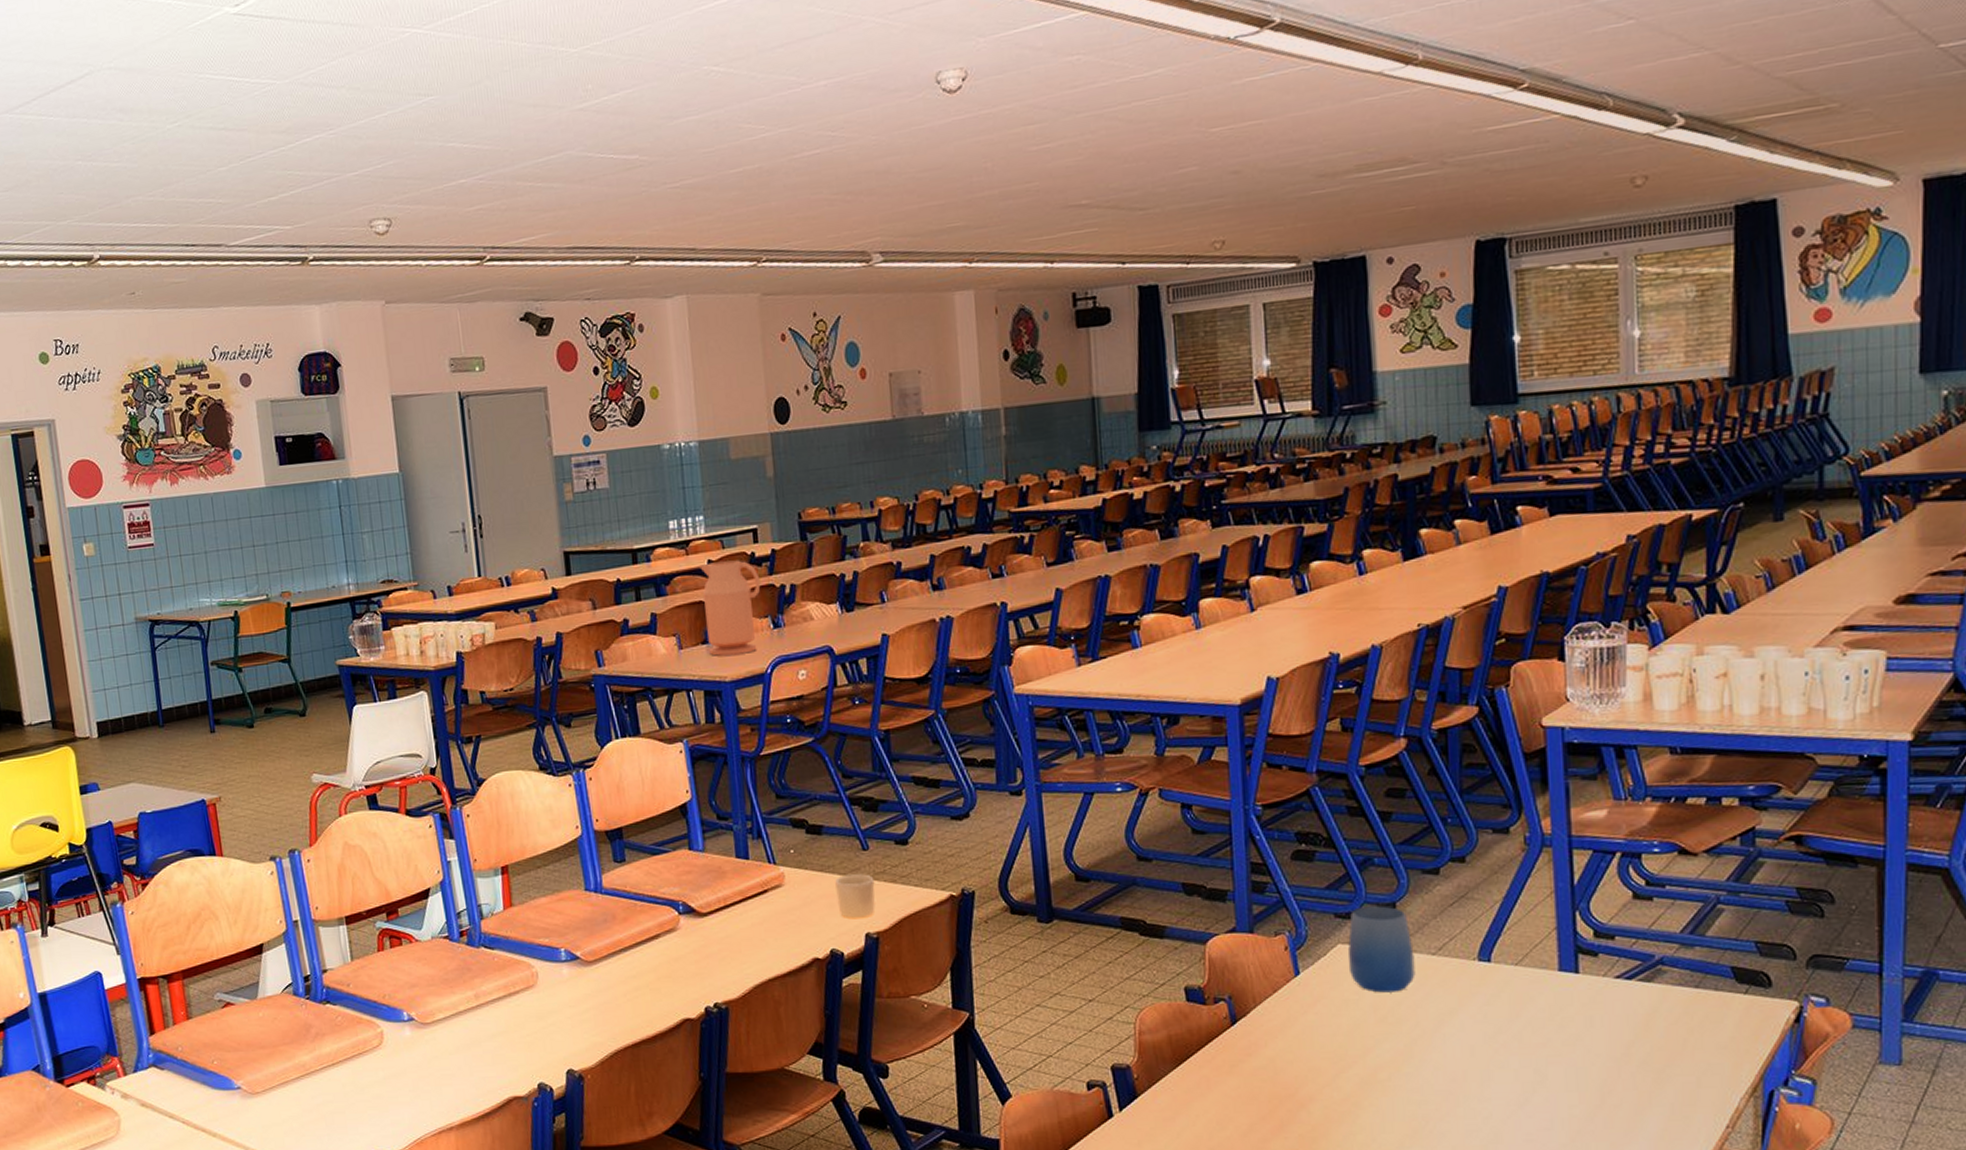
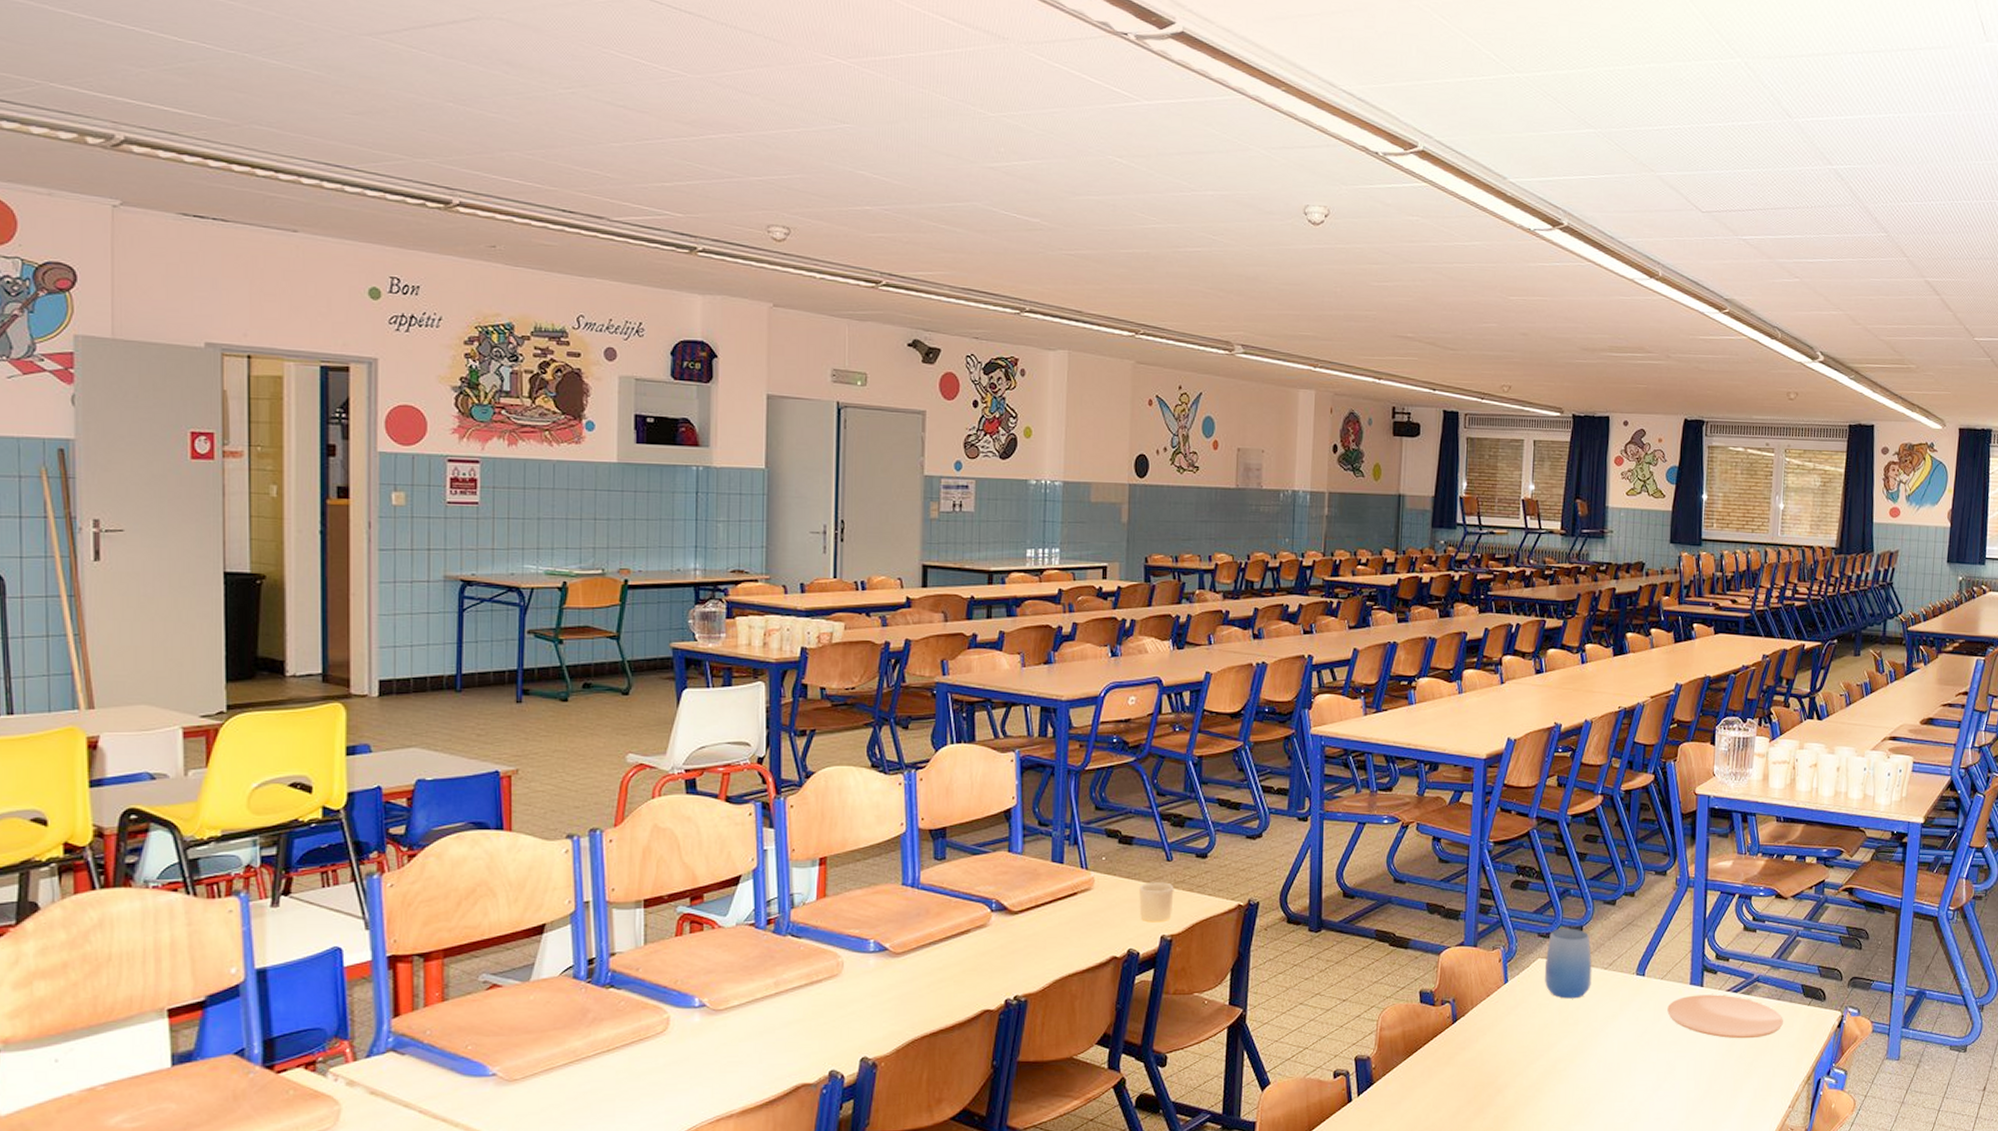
water jug: present [699,560,761,656] -> none [1050,591,1104,677]
plate: none [1528,982,1707,1039] -> present [1667,994,1783,1039]

